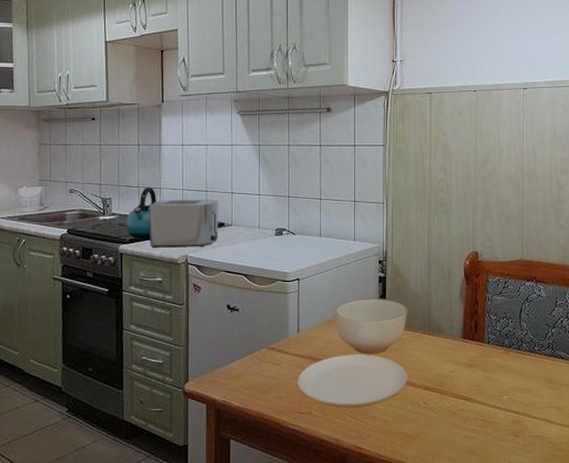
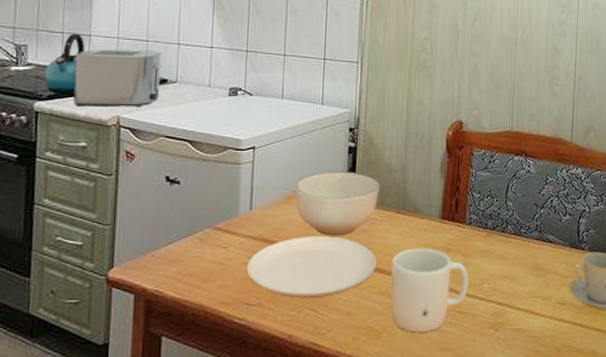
mug: none [420,364,489,438] -> present [391,247,469,333]

